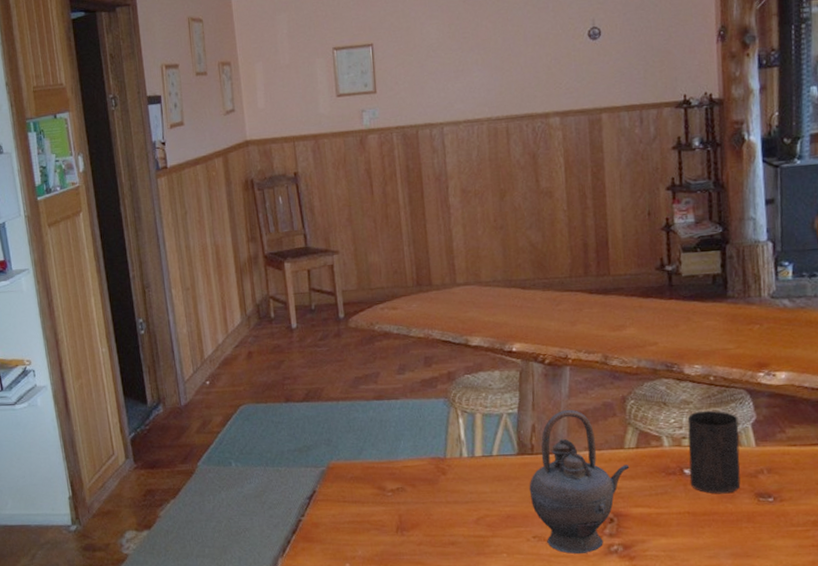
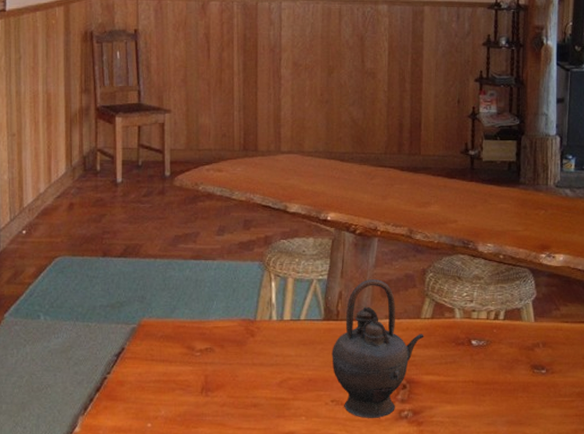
cup: present [687,410,741,494] -> none [476,286,521,365]

